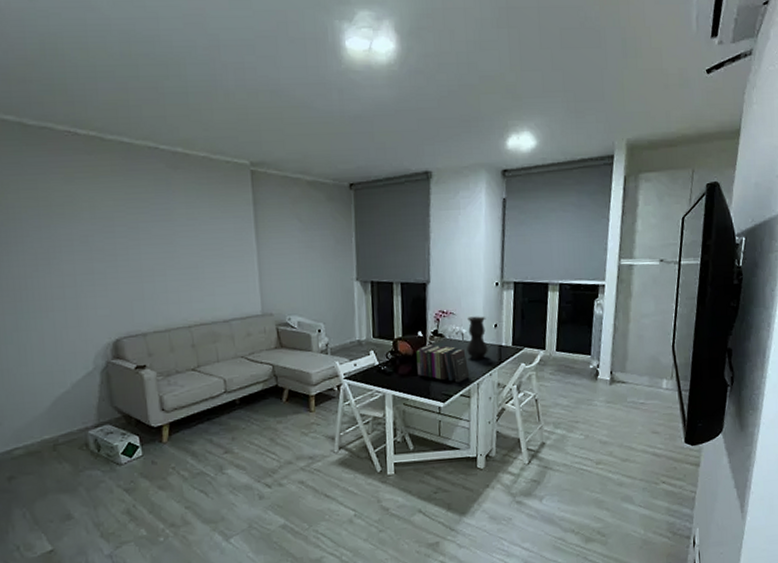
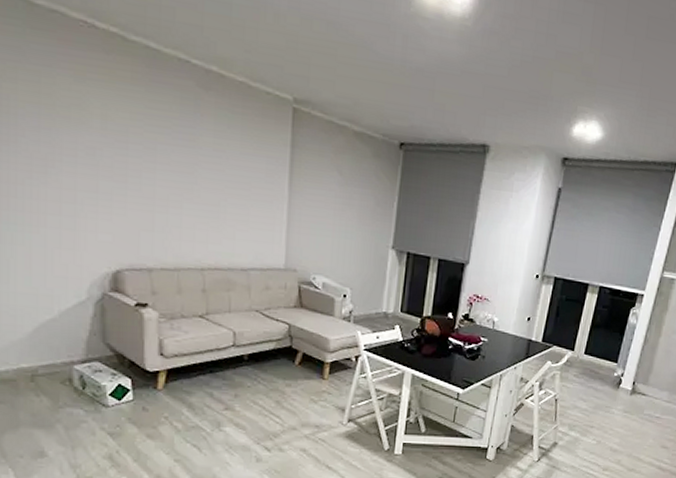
books: present [416,344,470,383] -> none [441,327,495,371]
vase: present [467,316,488,361] -> none [495,305,520,352]

